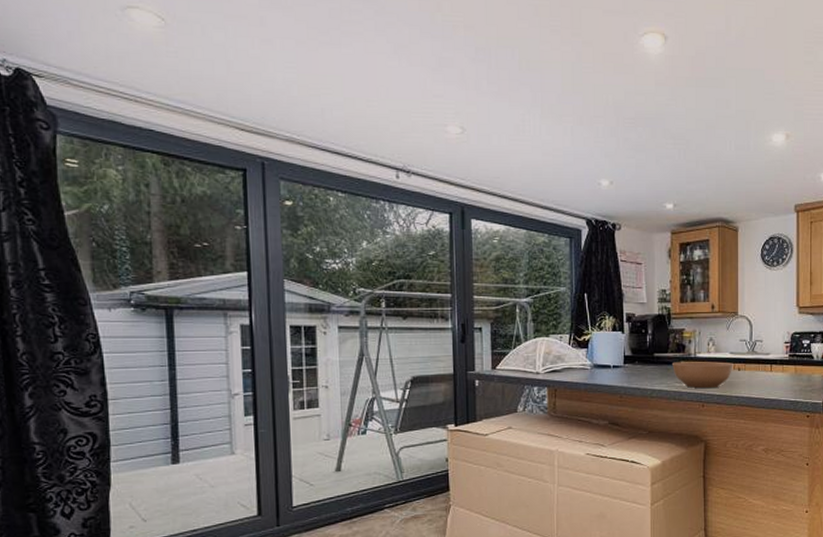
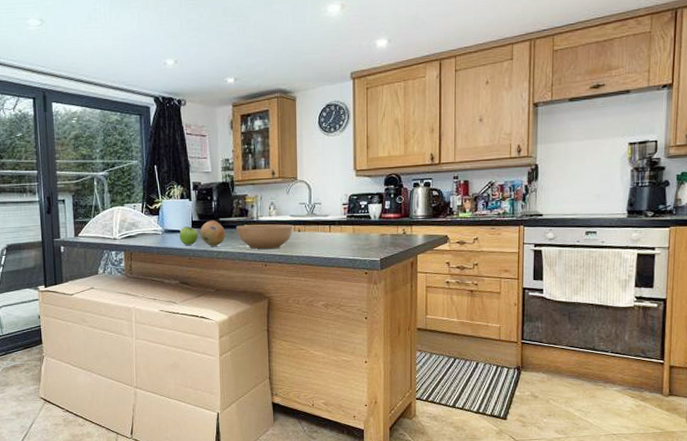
fruit: none [610,362,632,382] -> present [179,226,199,245]
fruit: none [633,355,660,384] -> present [200,220,225,246]

